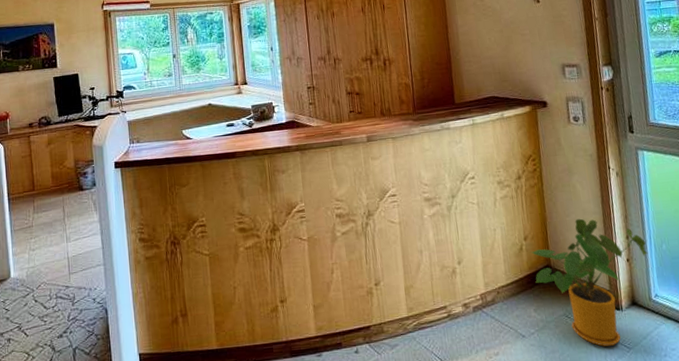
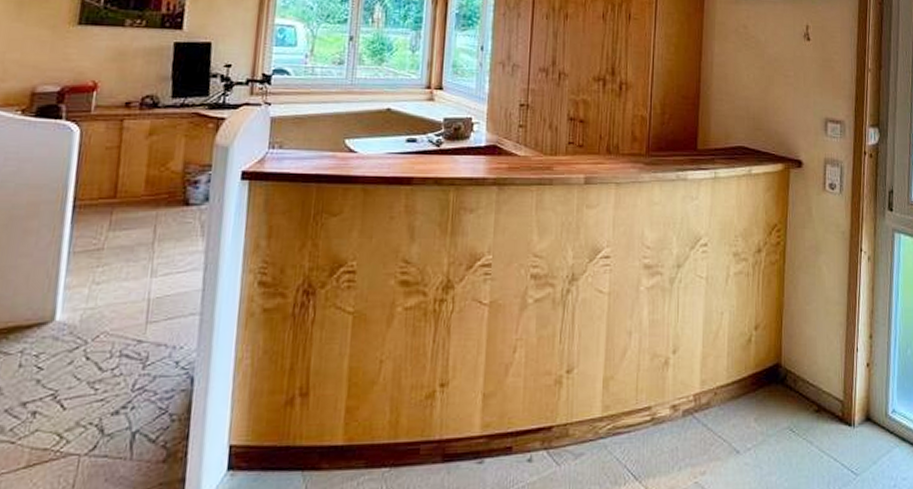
house plant: present [531,218,647,347] -> none [760,308,890,472]

